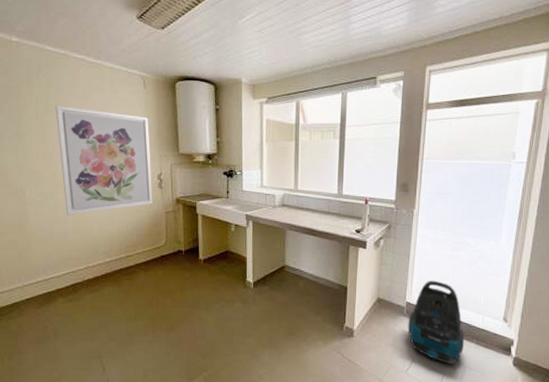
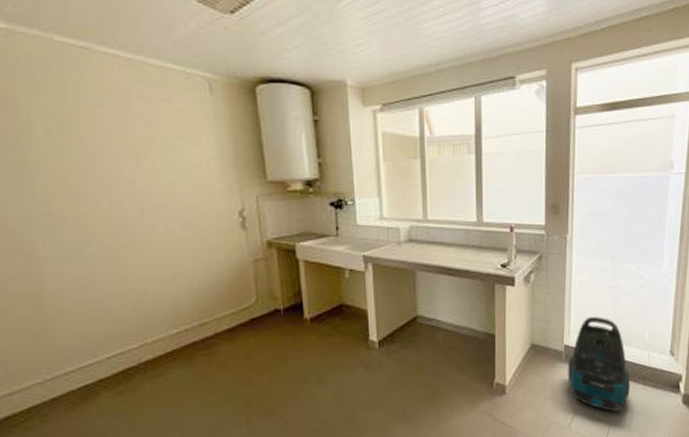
wall art: present [55,105,153,216] -> none [77,120,235,276]

